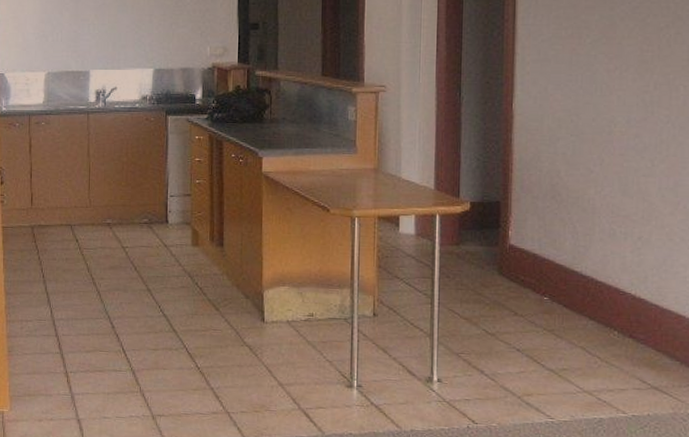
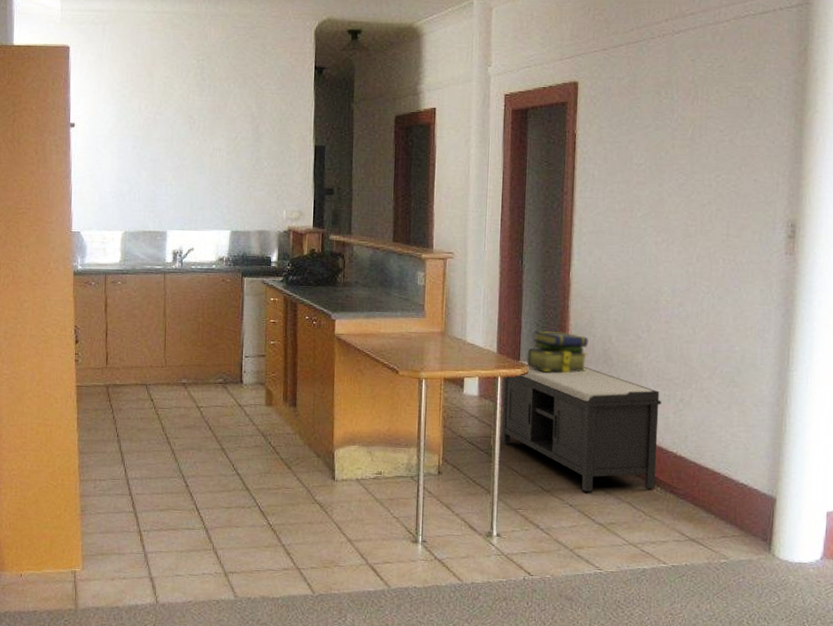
bench: none [440,198,618,336] -> present [501,361,662,492]
stack of books: none [467,165,535,210] -> present [527,330,589,373]

